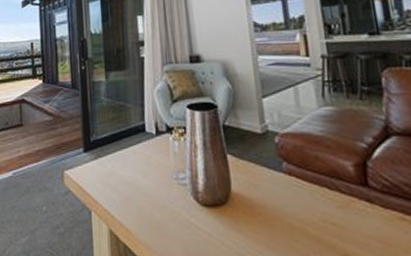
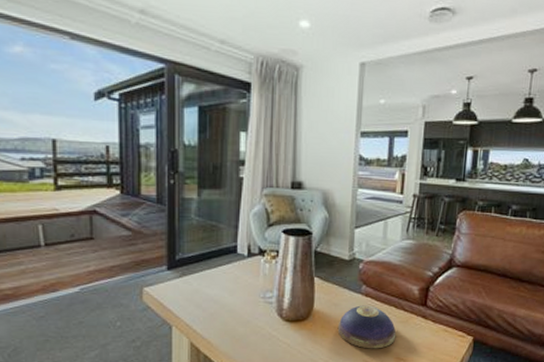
decorative bowl: none [262,186,338,242] -> present [337,305,397,349]

